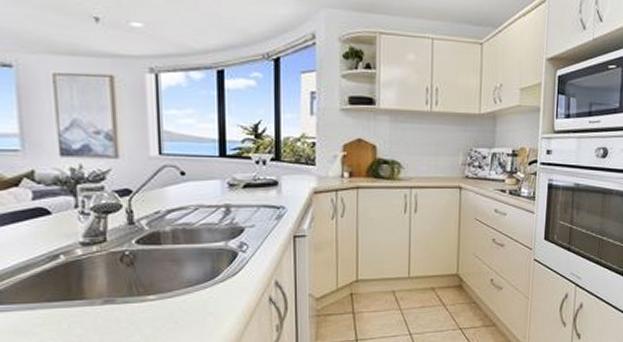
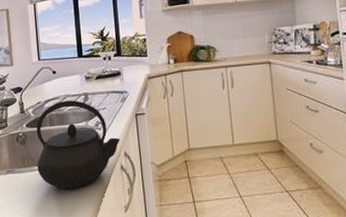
kettle: none [150,213,270,325] -> present [36,100,120,190]

